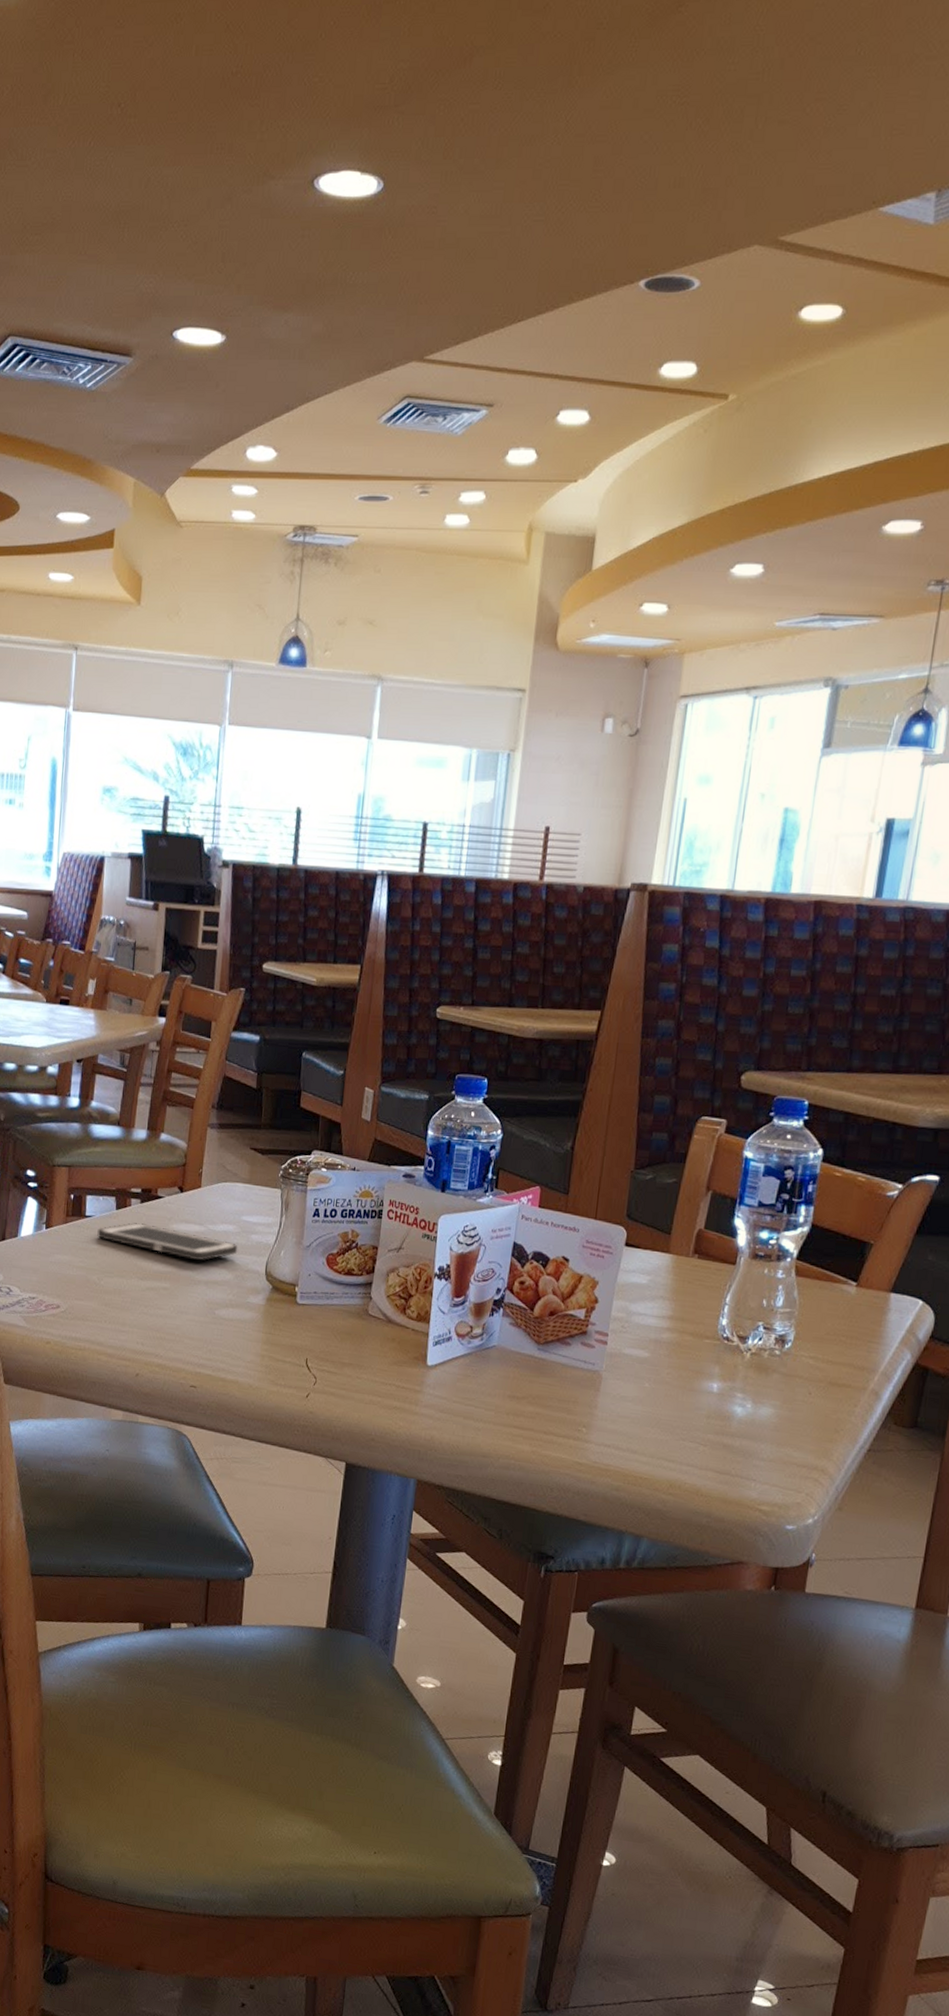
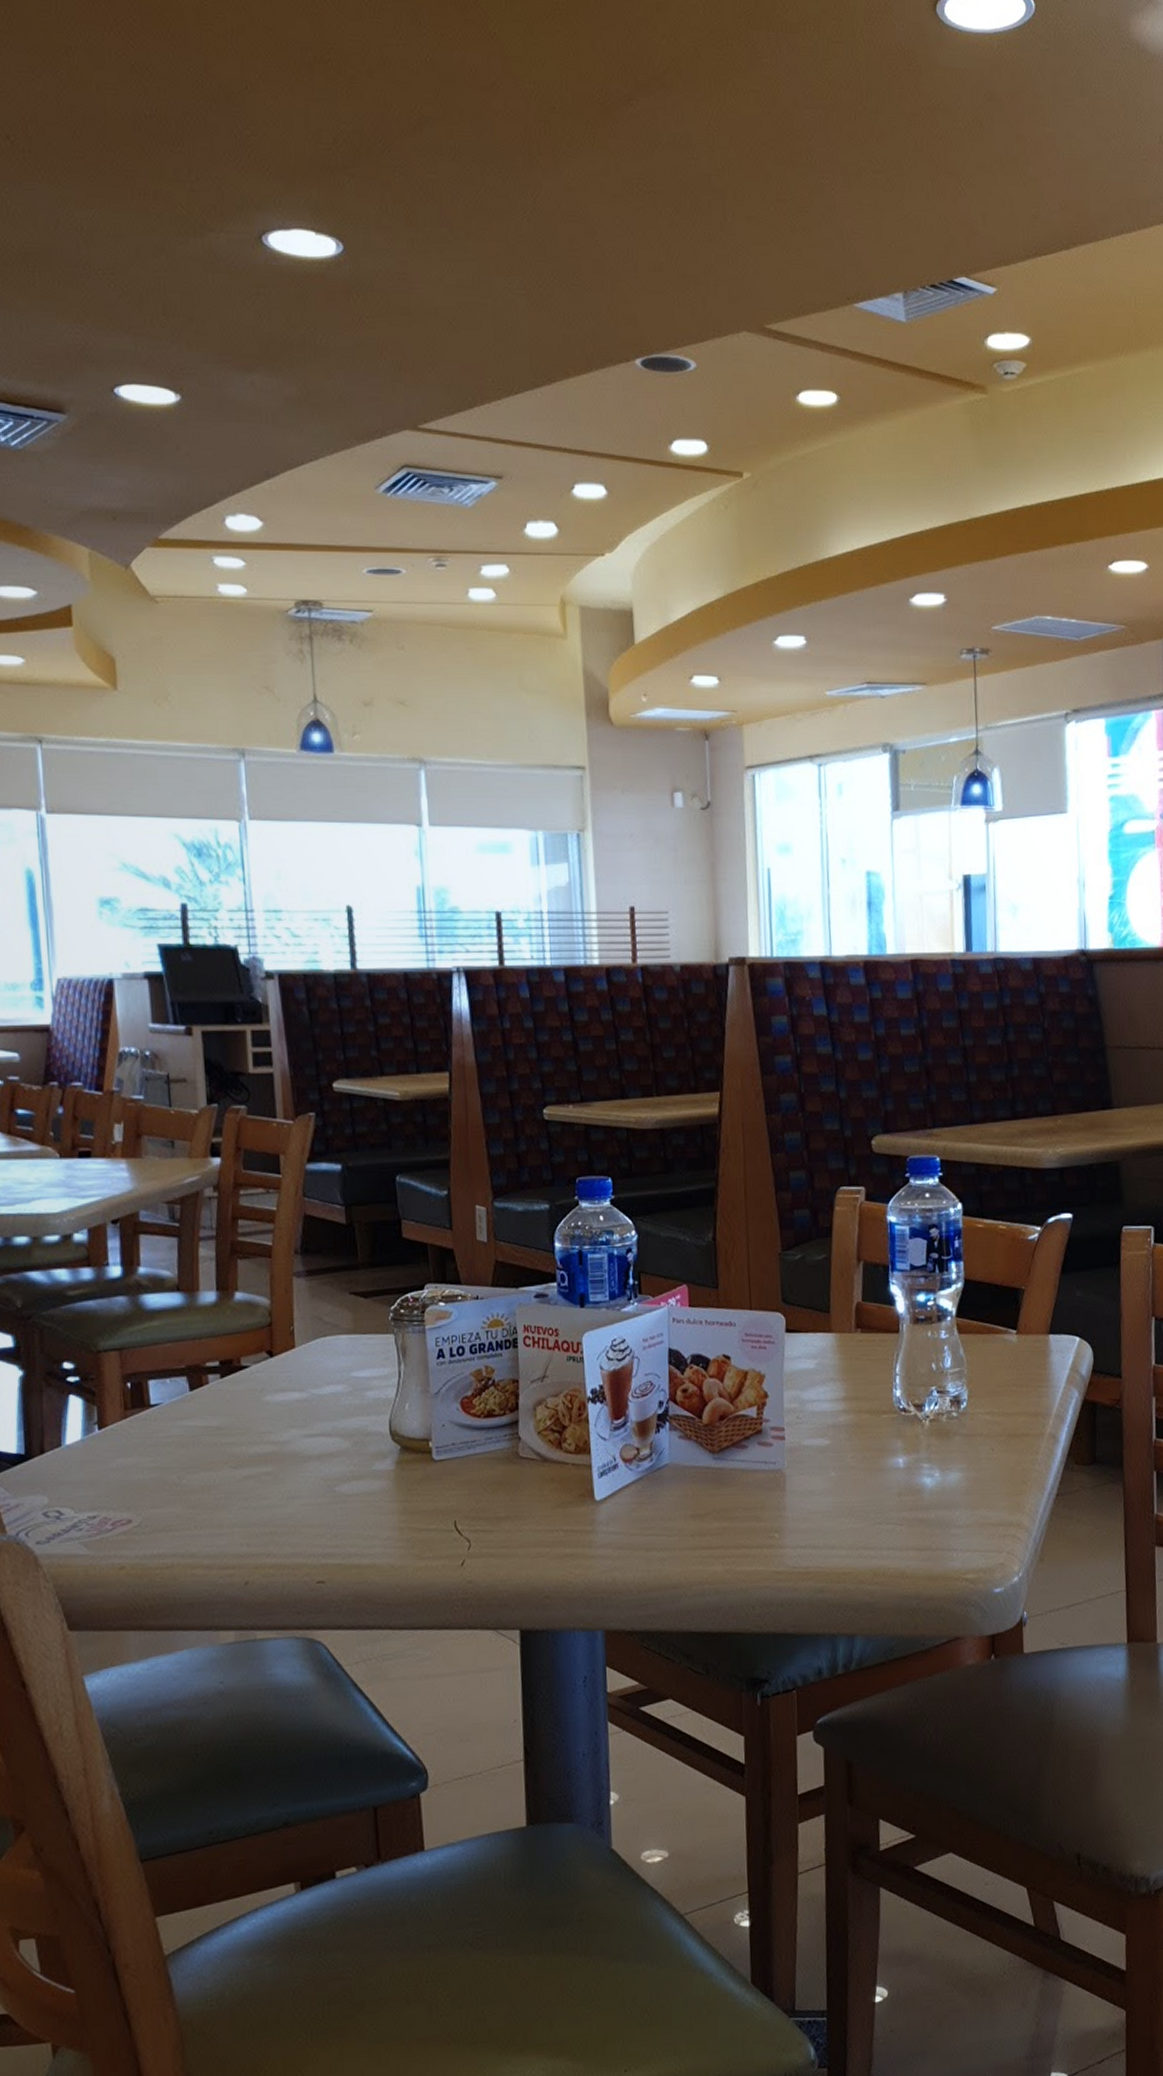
cell phone: present [97,1222,238,1261] -> none [169,1401,352,1434]

